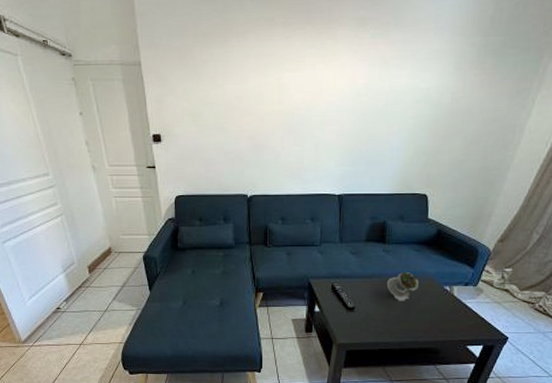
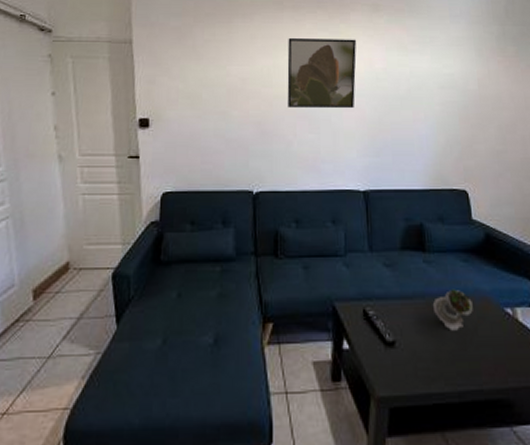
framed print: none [277,55,342,124] -> present [287,37,357,109]

